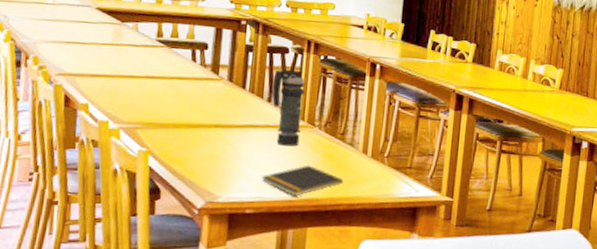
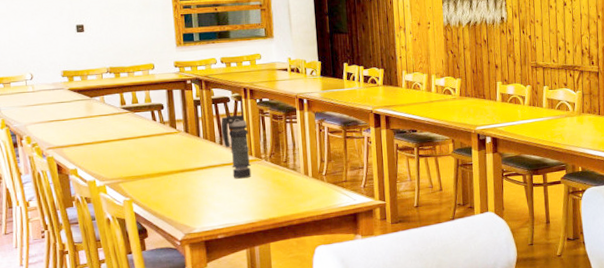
notepad: present [261,165,344,196] -> none [225,191,293,219]

